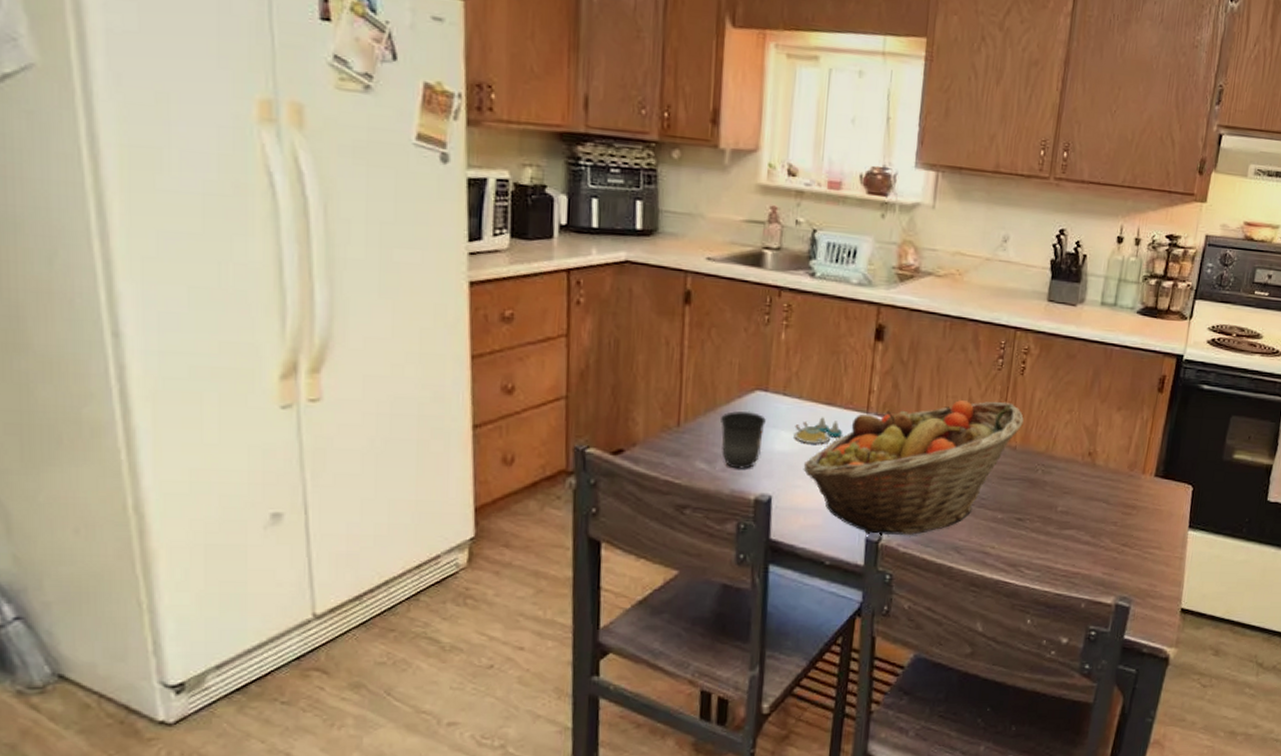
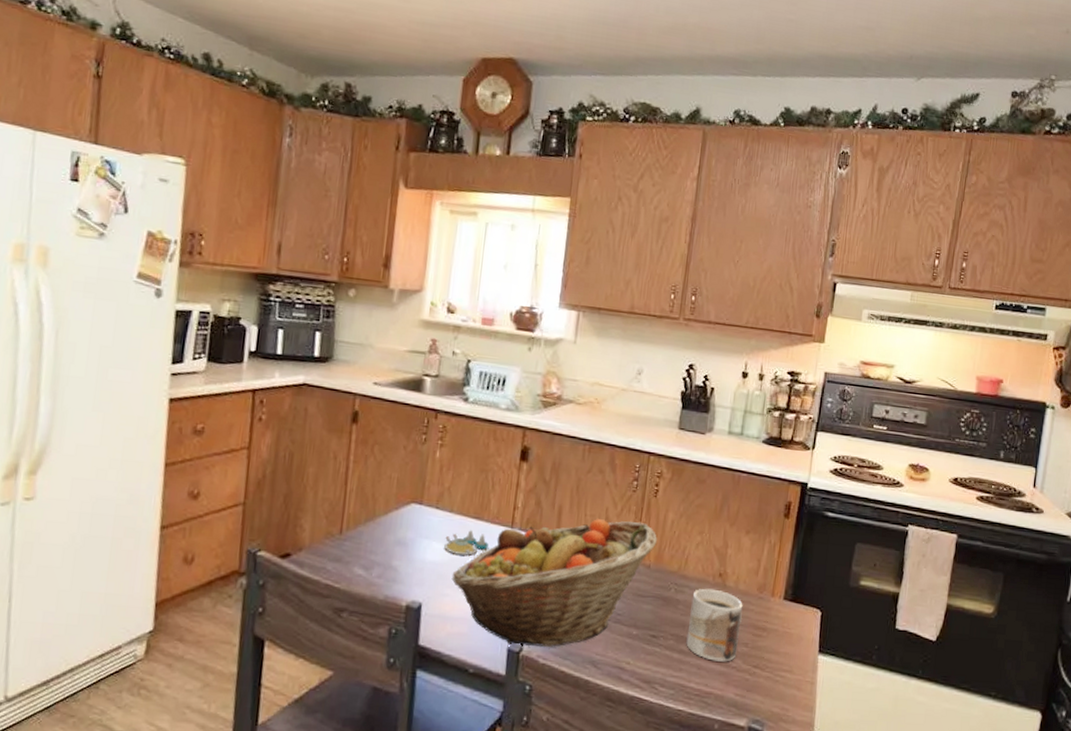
mug: present [721,411,766,469] -> none [378,522,419,577]
mug: none [1053,468,1113,542] -> present [686,588,743,662]

